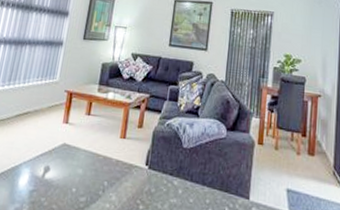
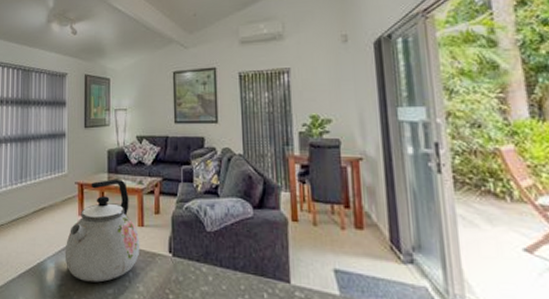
kettle: none [41,90,120,190] -> present [64,179,140,283]

